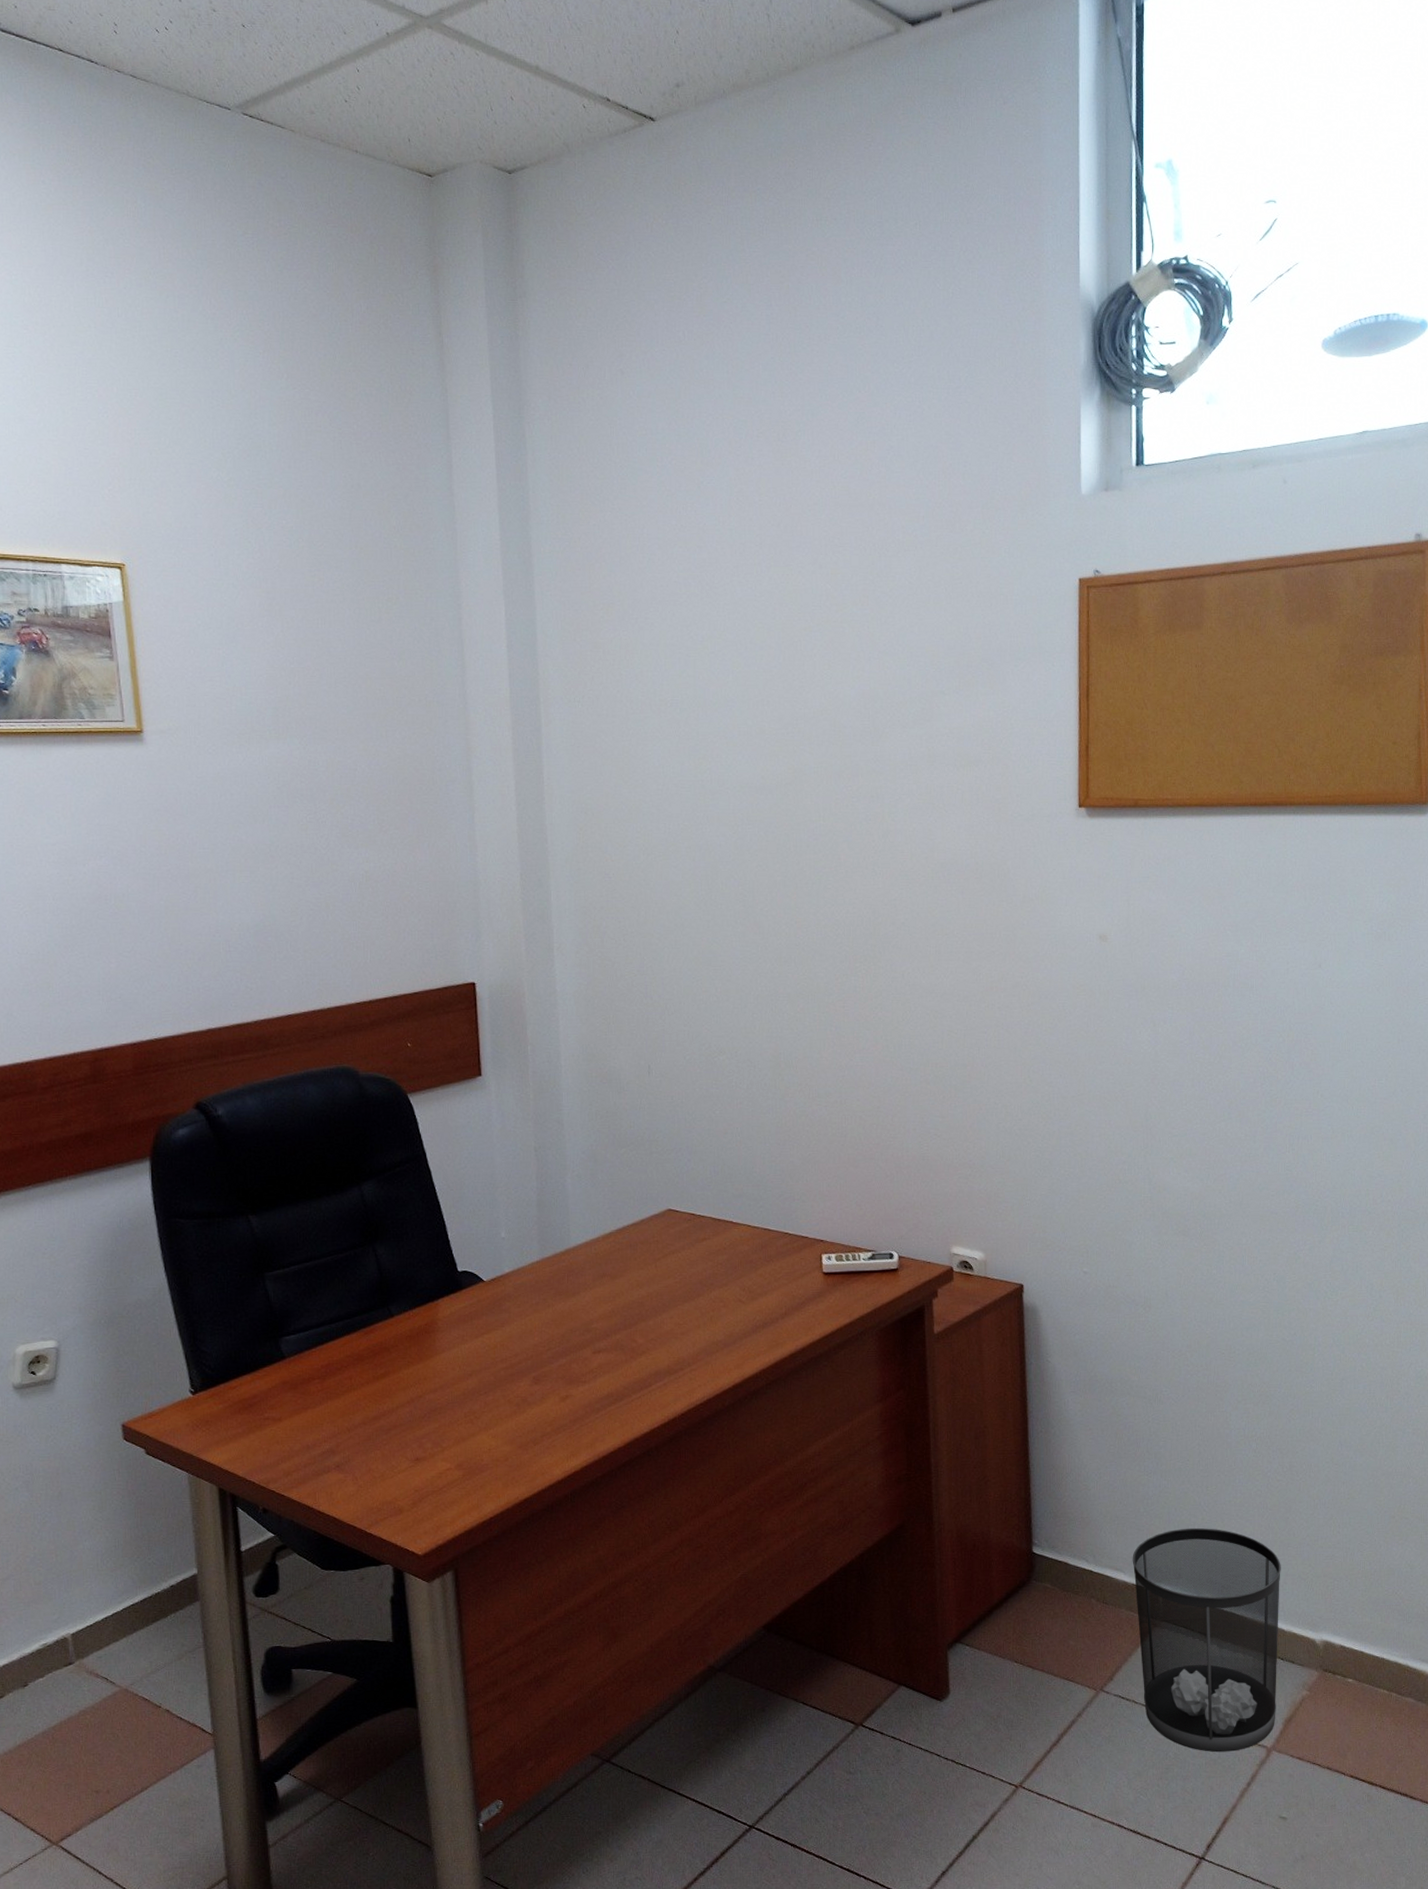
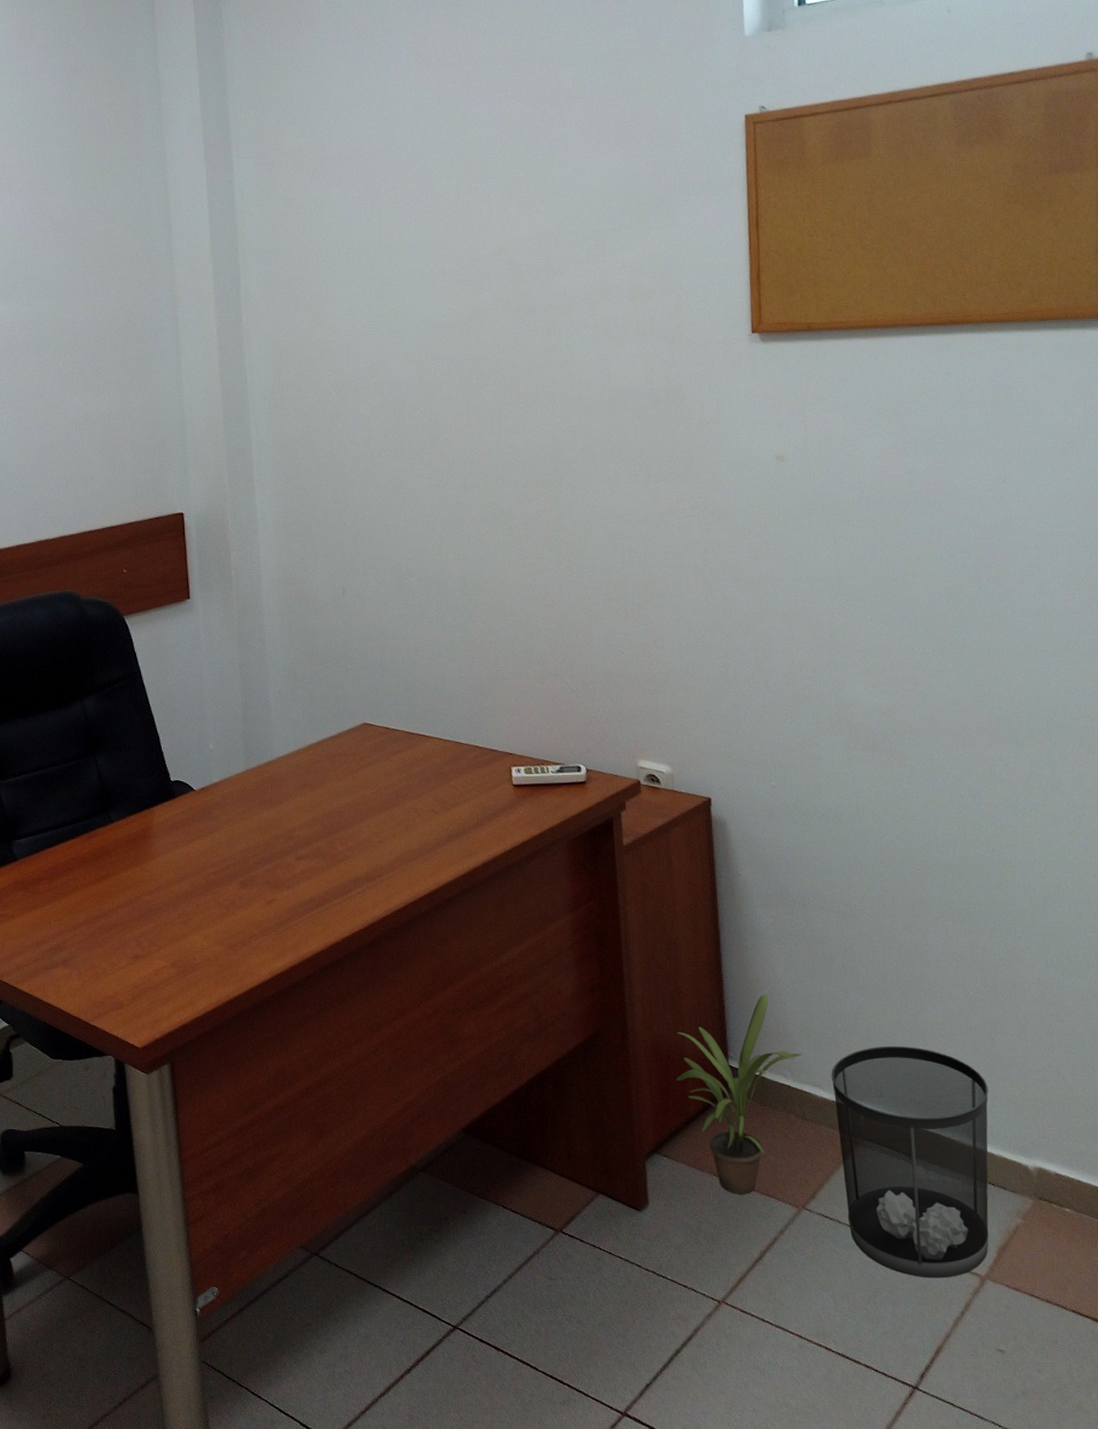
potted plant: none [979,1481,1106,1680] -> present [675,994,803,1194]

